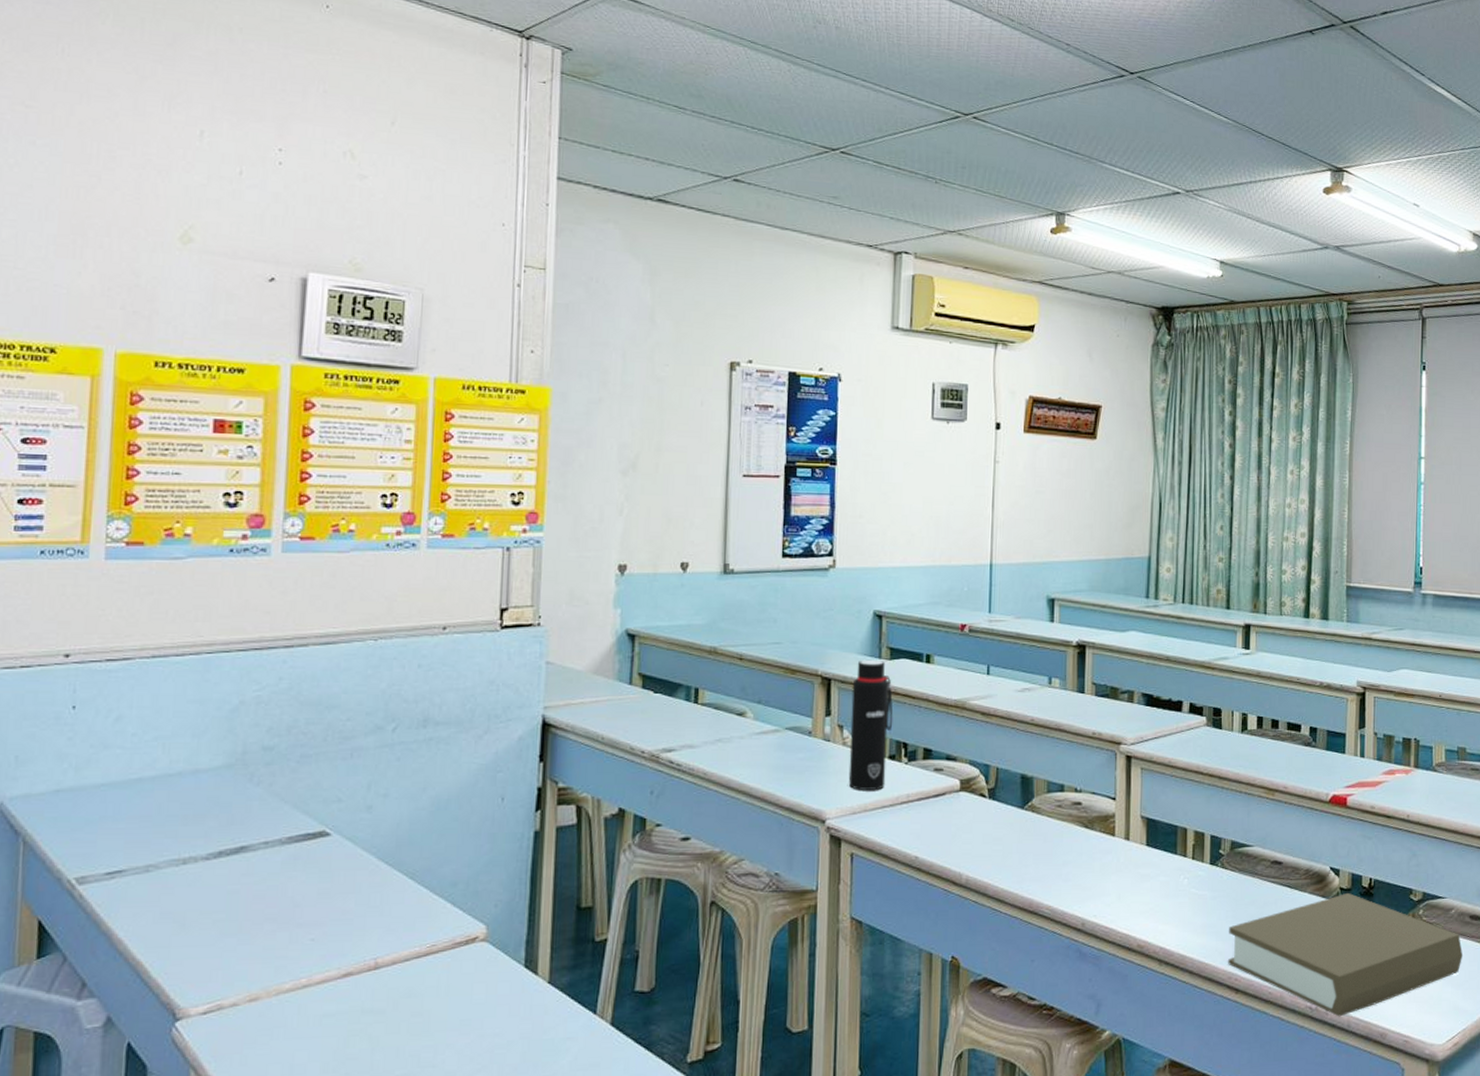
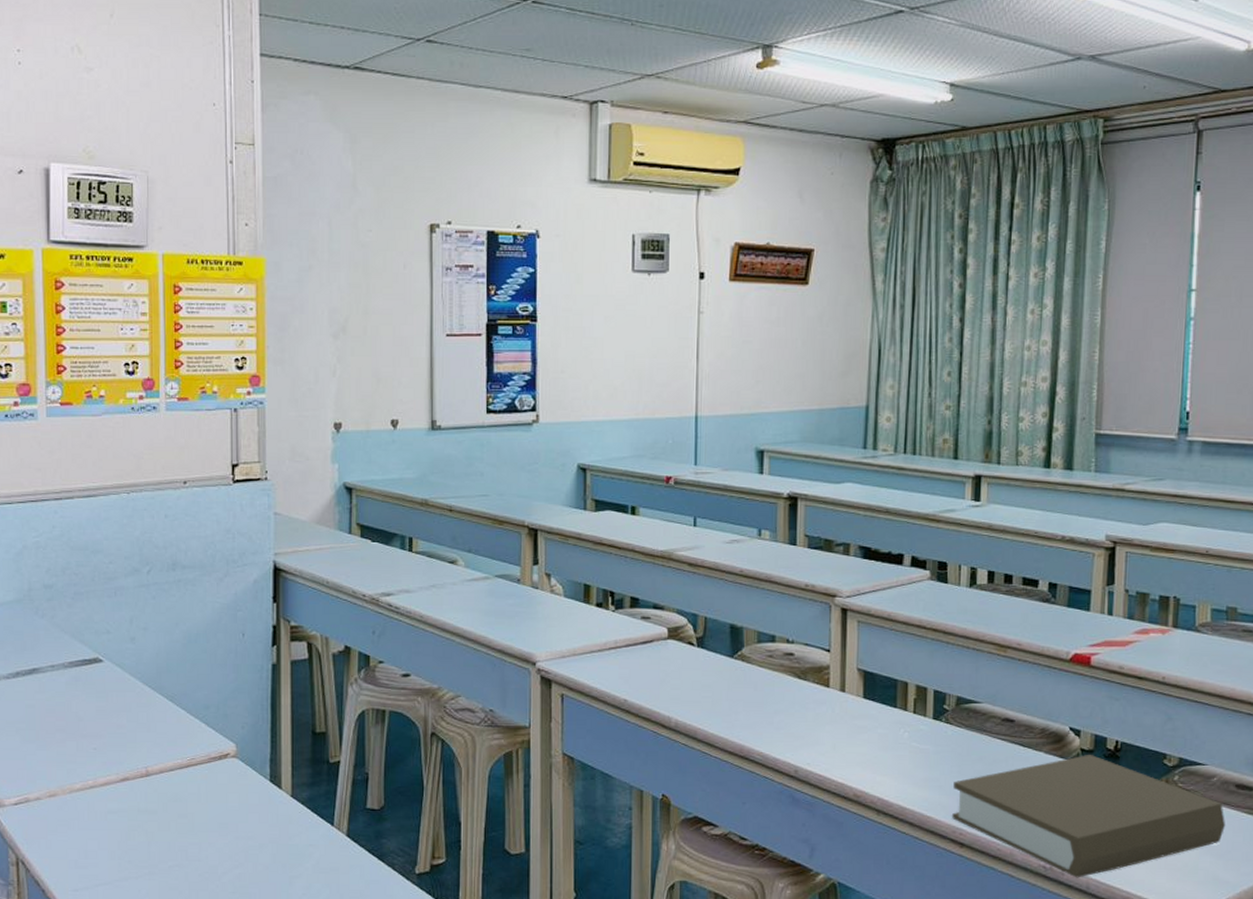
water bottle: present [848,659,893,790] -> none [557,511,600,636]

